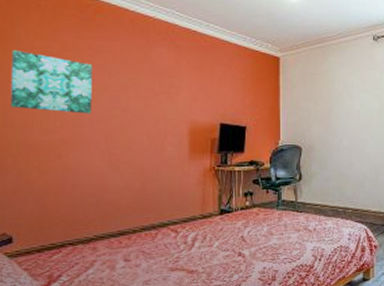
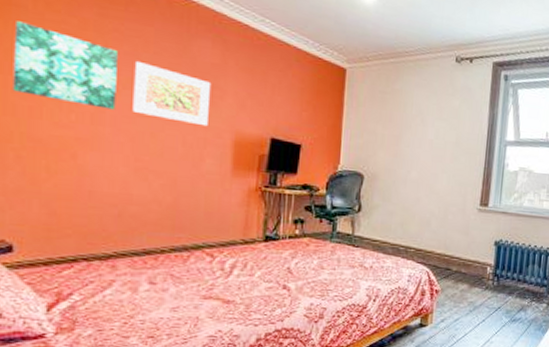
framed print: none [105,72,168,120] -> present [132,62,212,127]

